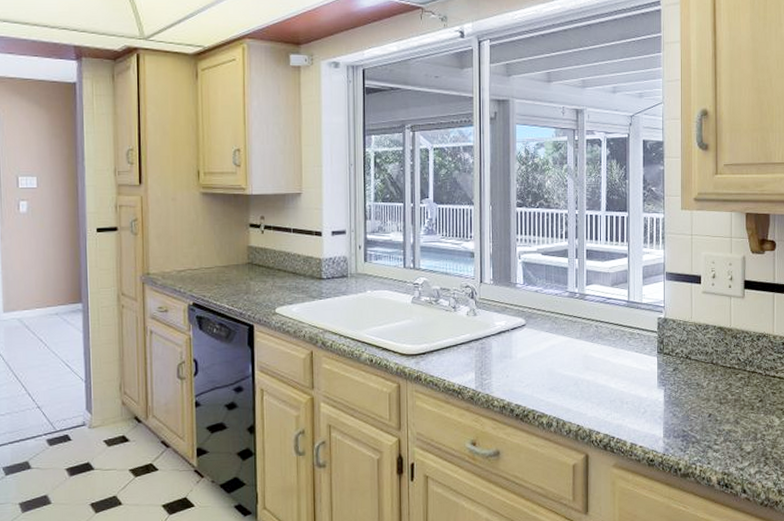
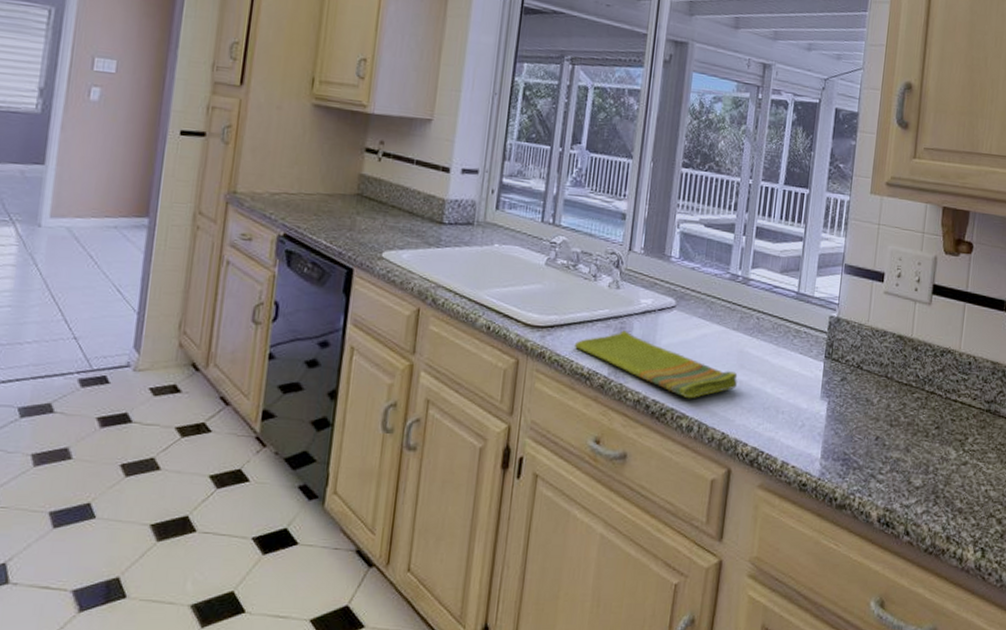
dish towel: none [444,350,585,400] -> present [574,330,738,399]

